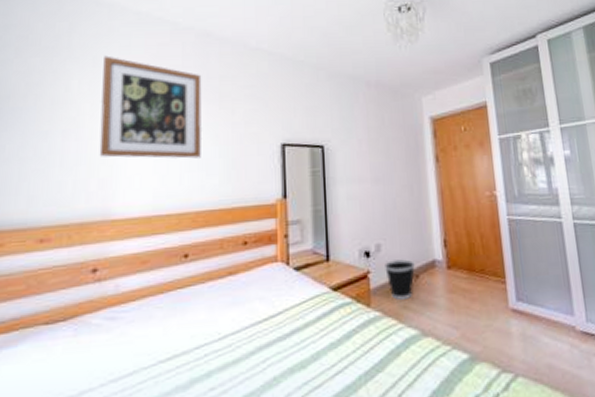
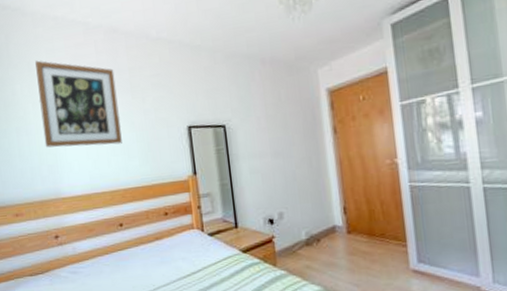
wastebasket: present [385,259,415,300] -> none [288,225,316,261]

